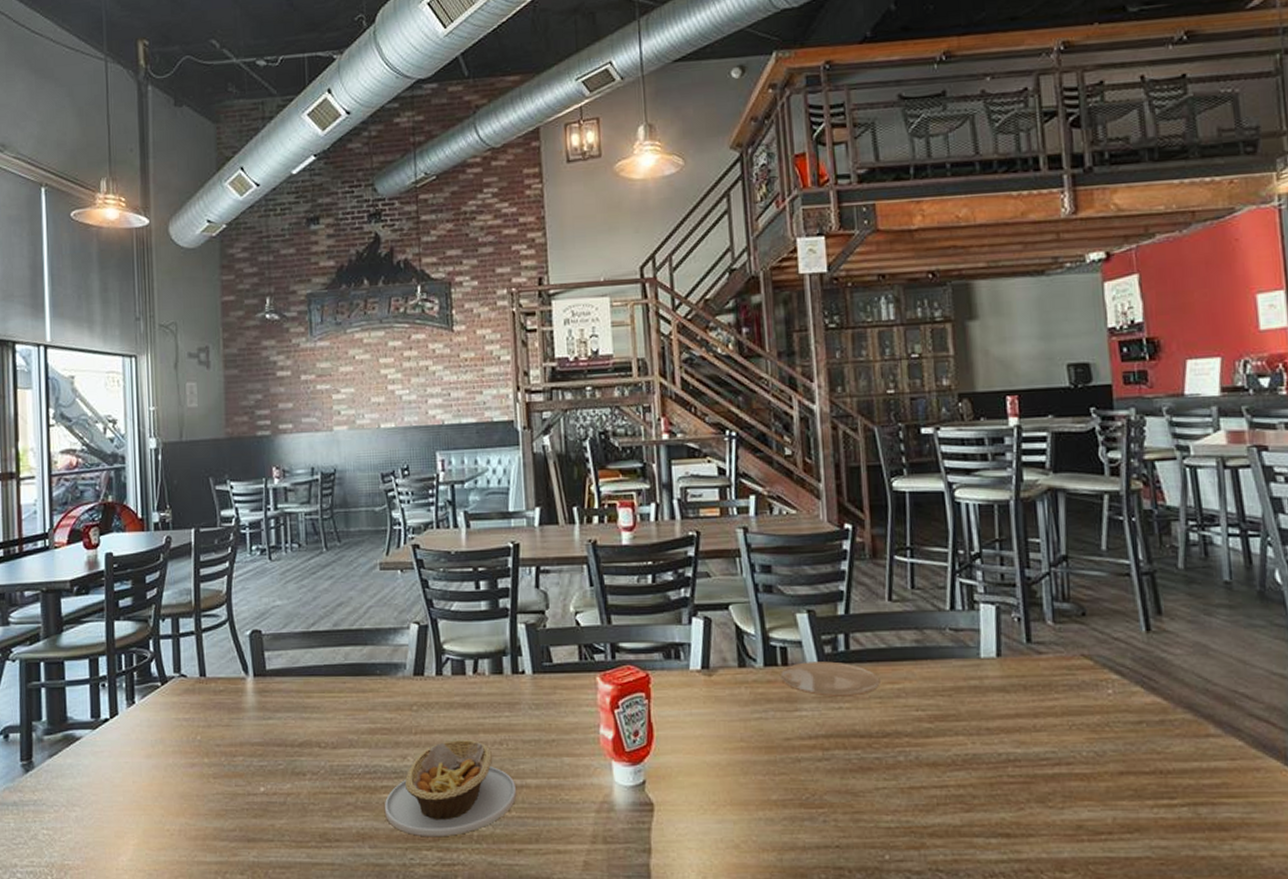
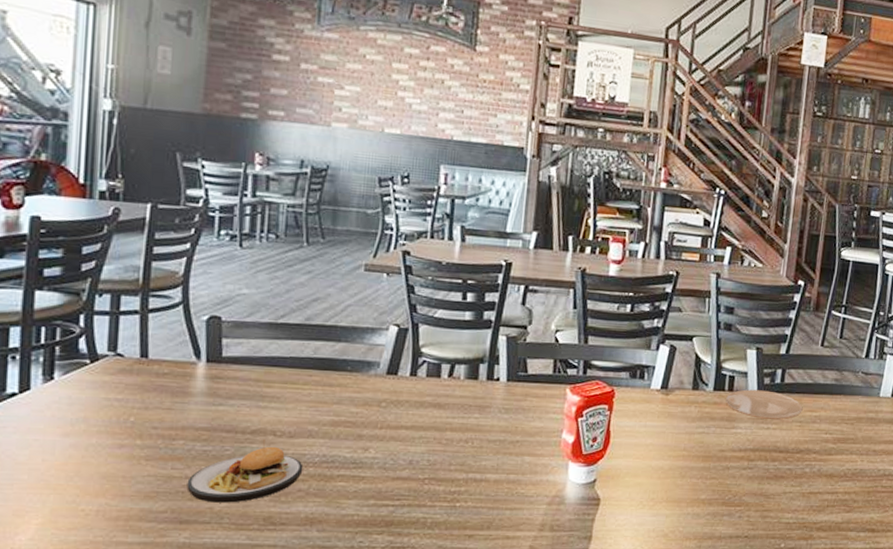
burger: none [250,752,349,819] -> present [187,439,303,503]
french fries: present [384,740,517,837] -> none [337,436,476,523]

